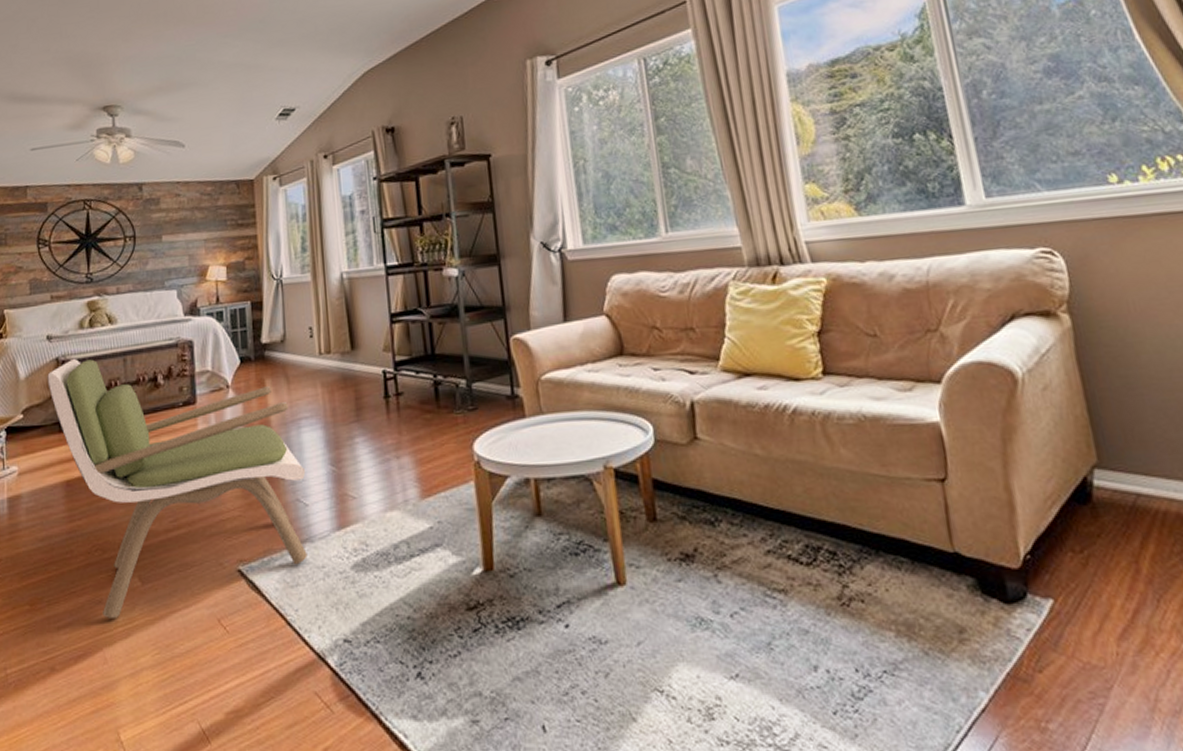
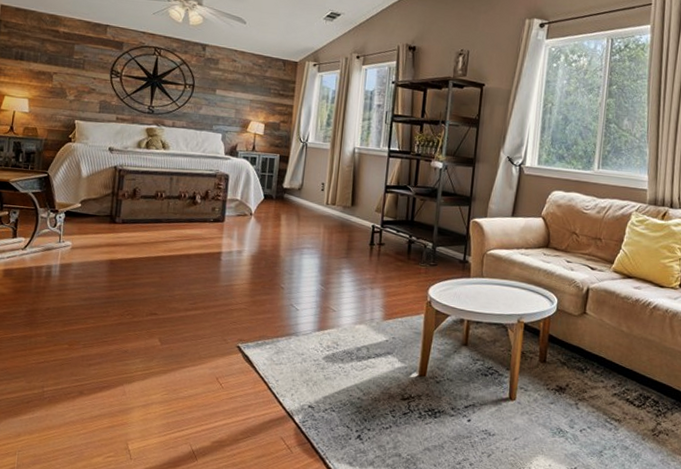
armchair: present [47,358,307,618] -> none [105,169,301,365]

